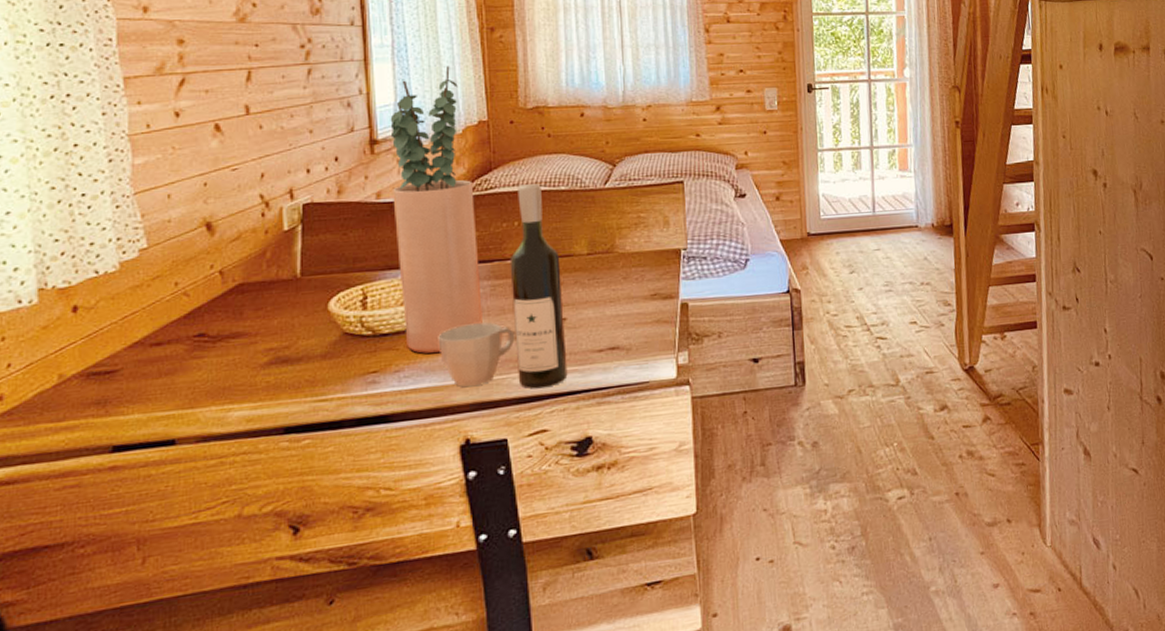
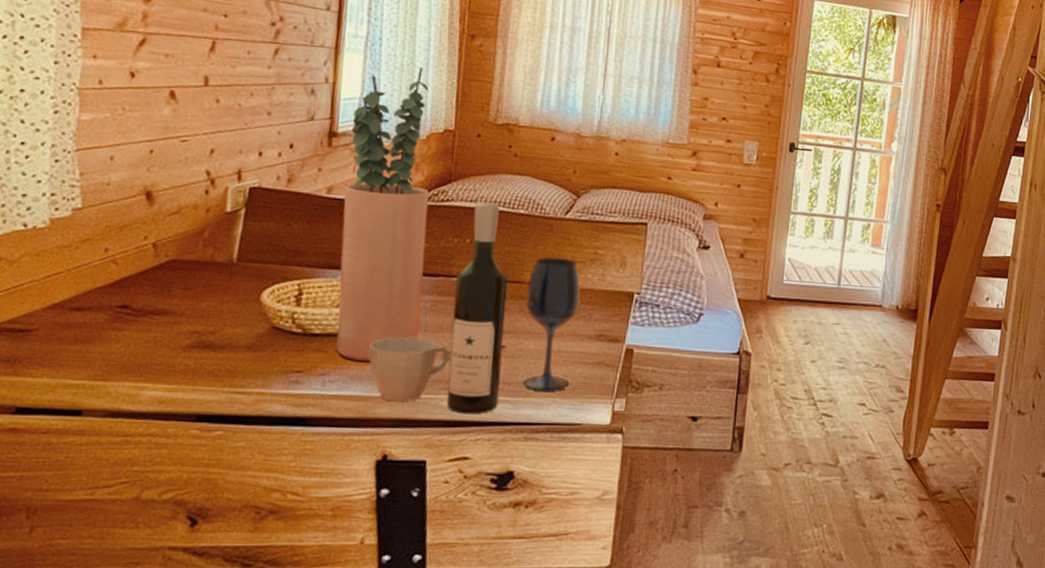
wineglass: none [579,226,632,357] -> present [522,257,581,391]

